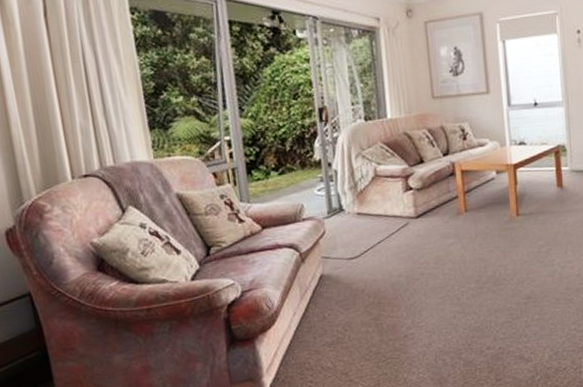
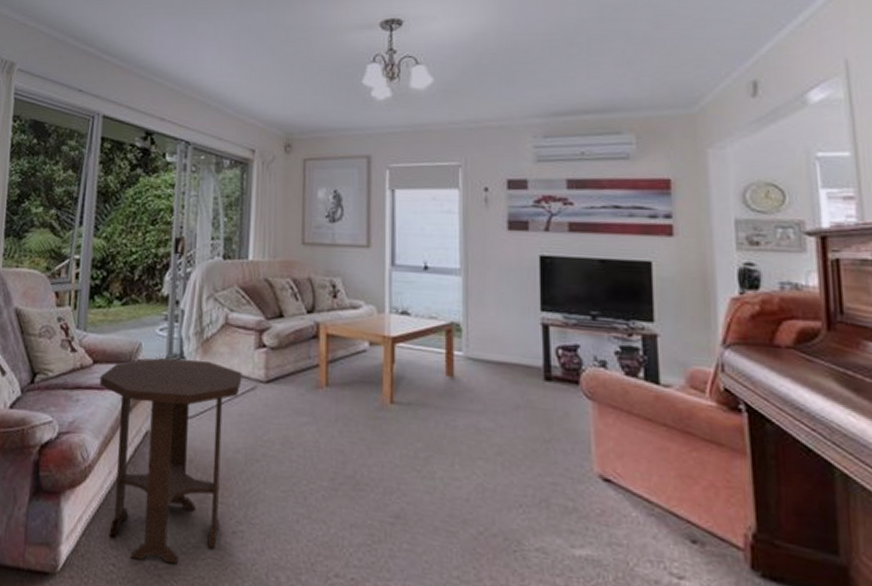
side table: none [270,209,396,374] -> present [99,358,242,565]

